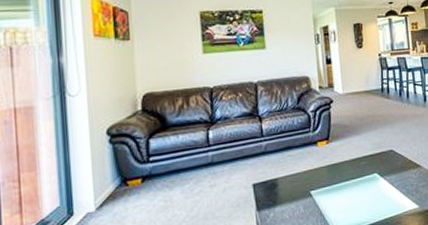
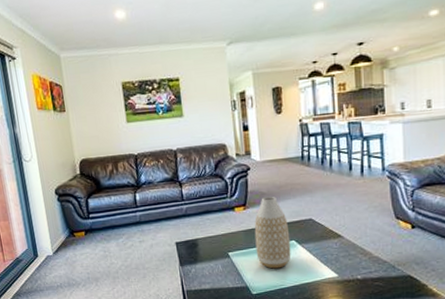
vase: none [337,128,374,206] -> present [254,196,291,269]

